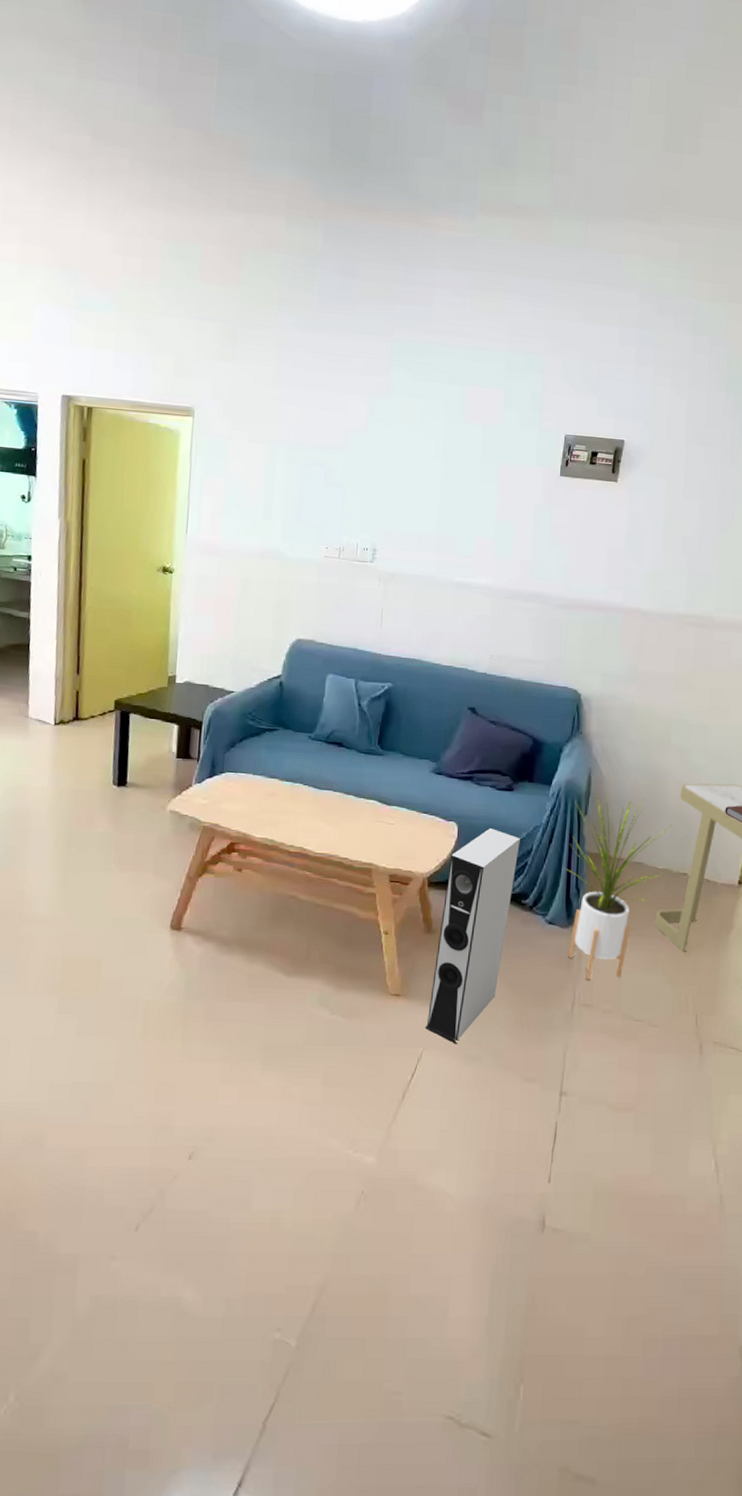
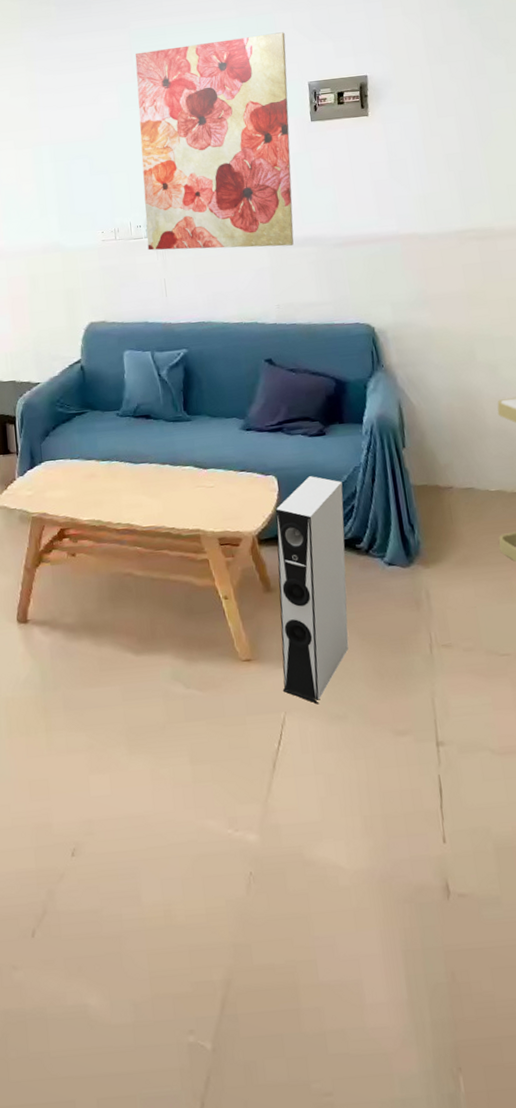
wall art: none [371,365,551,598] -> present [135,32,294,251]
house plant: present [563,791,673,981] -> none [390,421,500,619]

